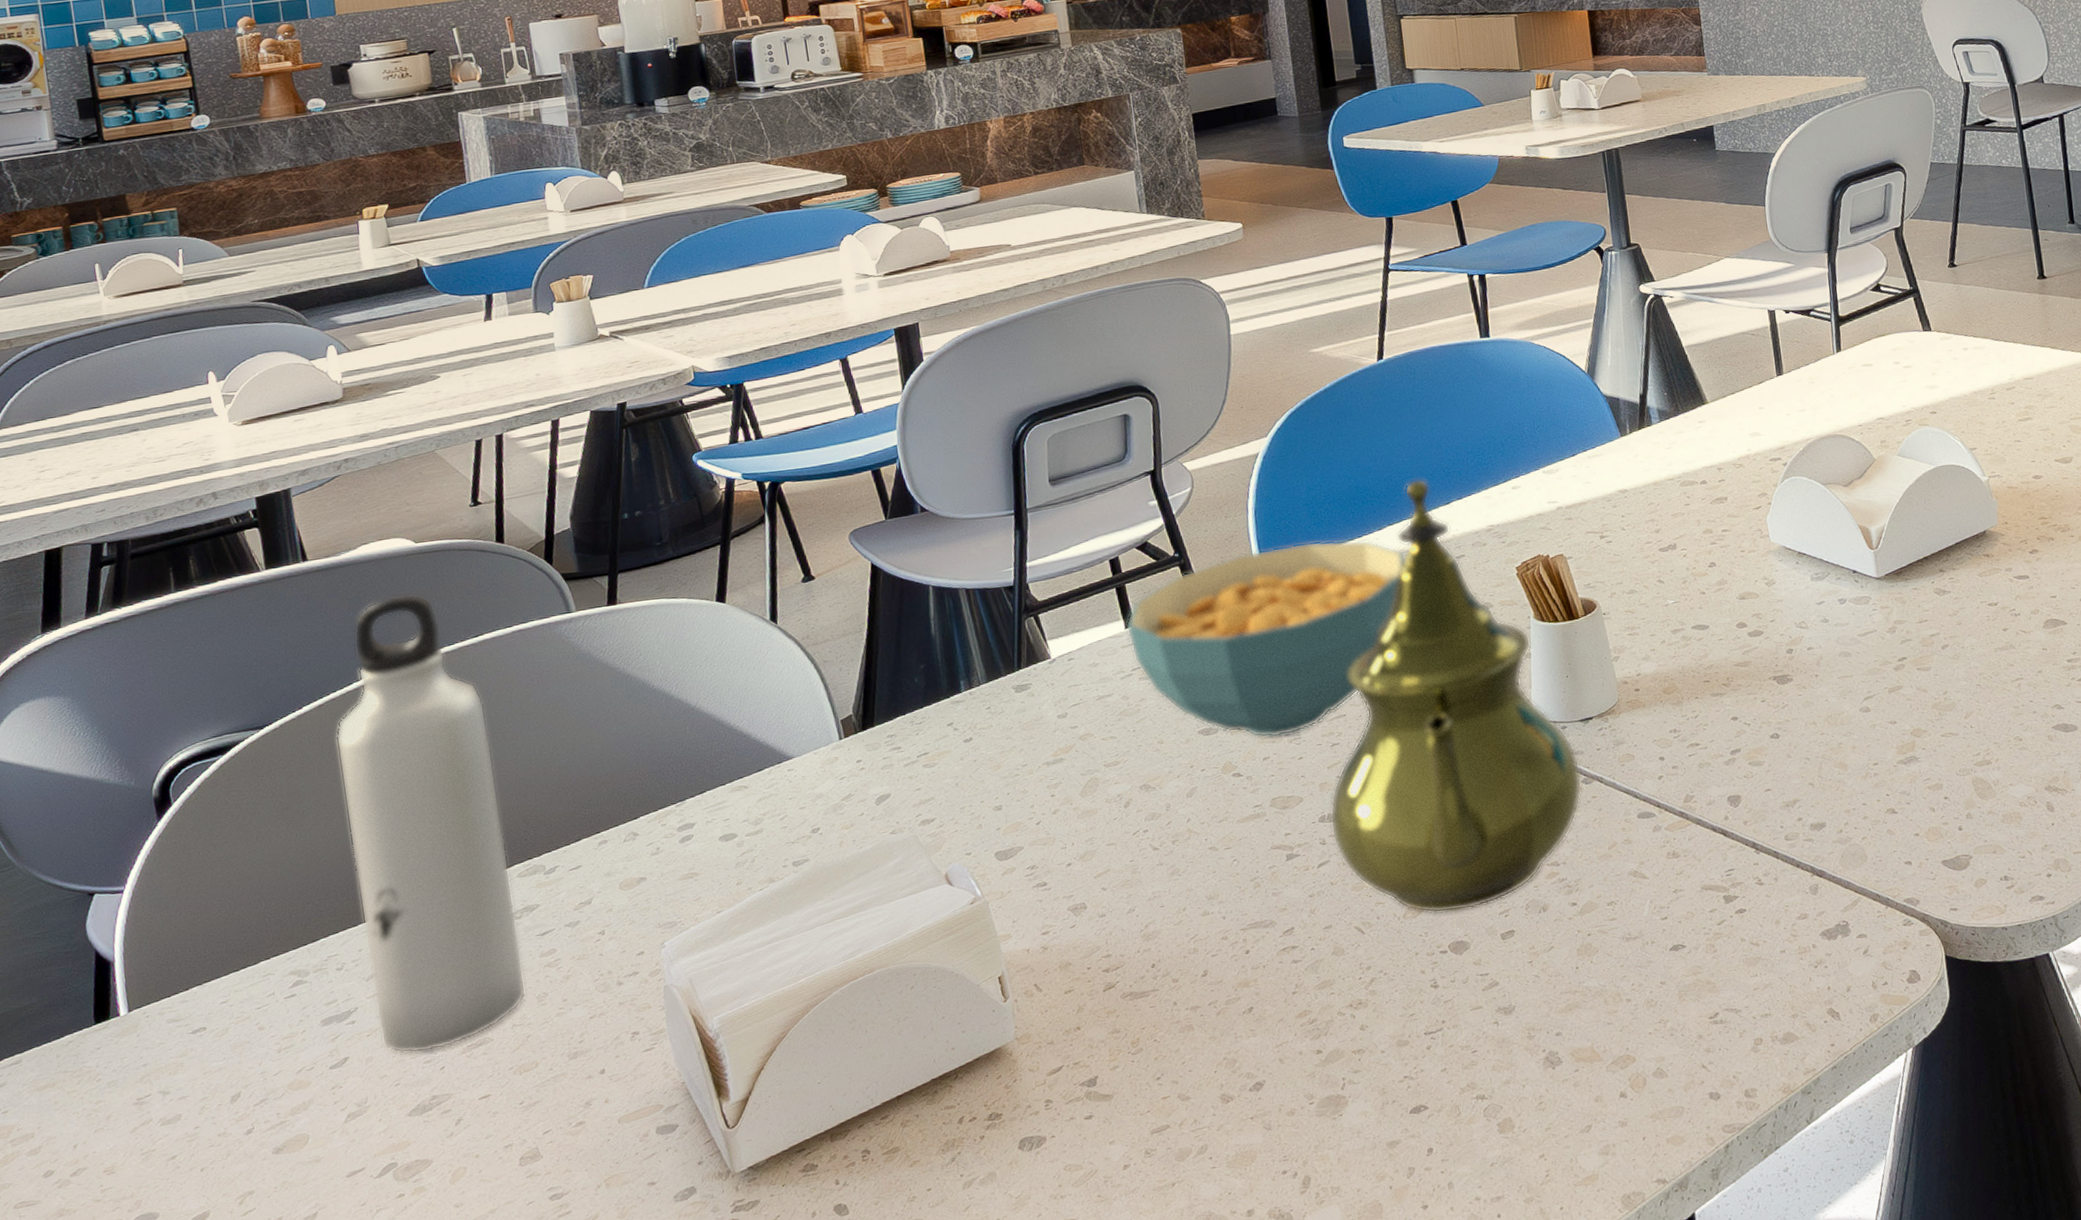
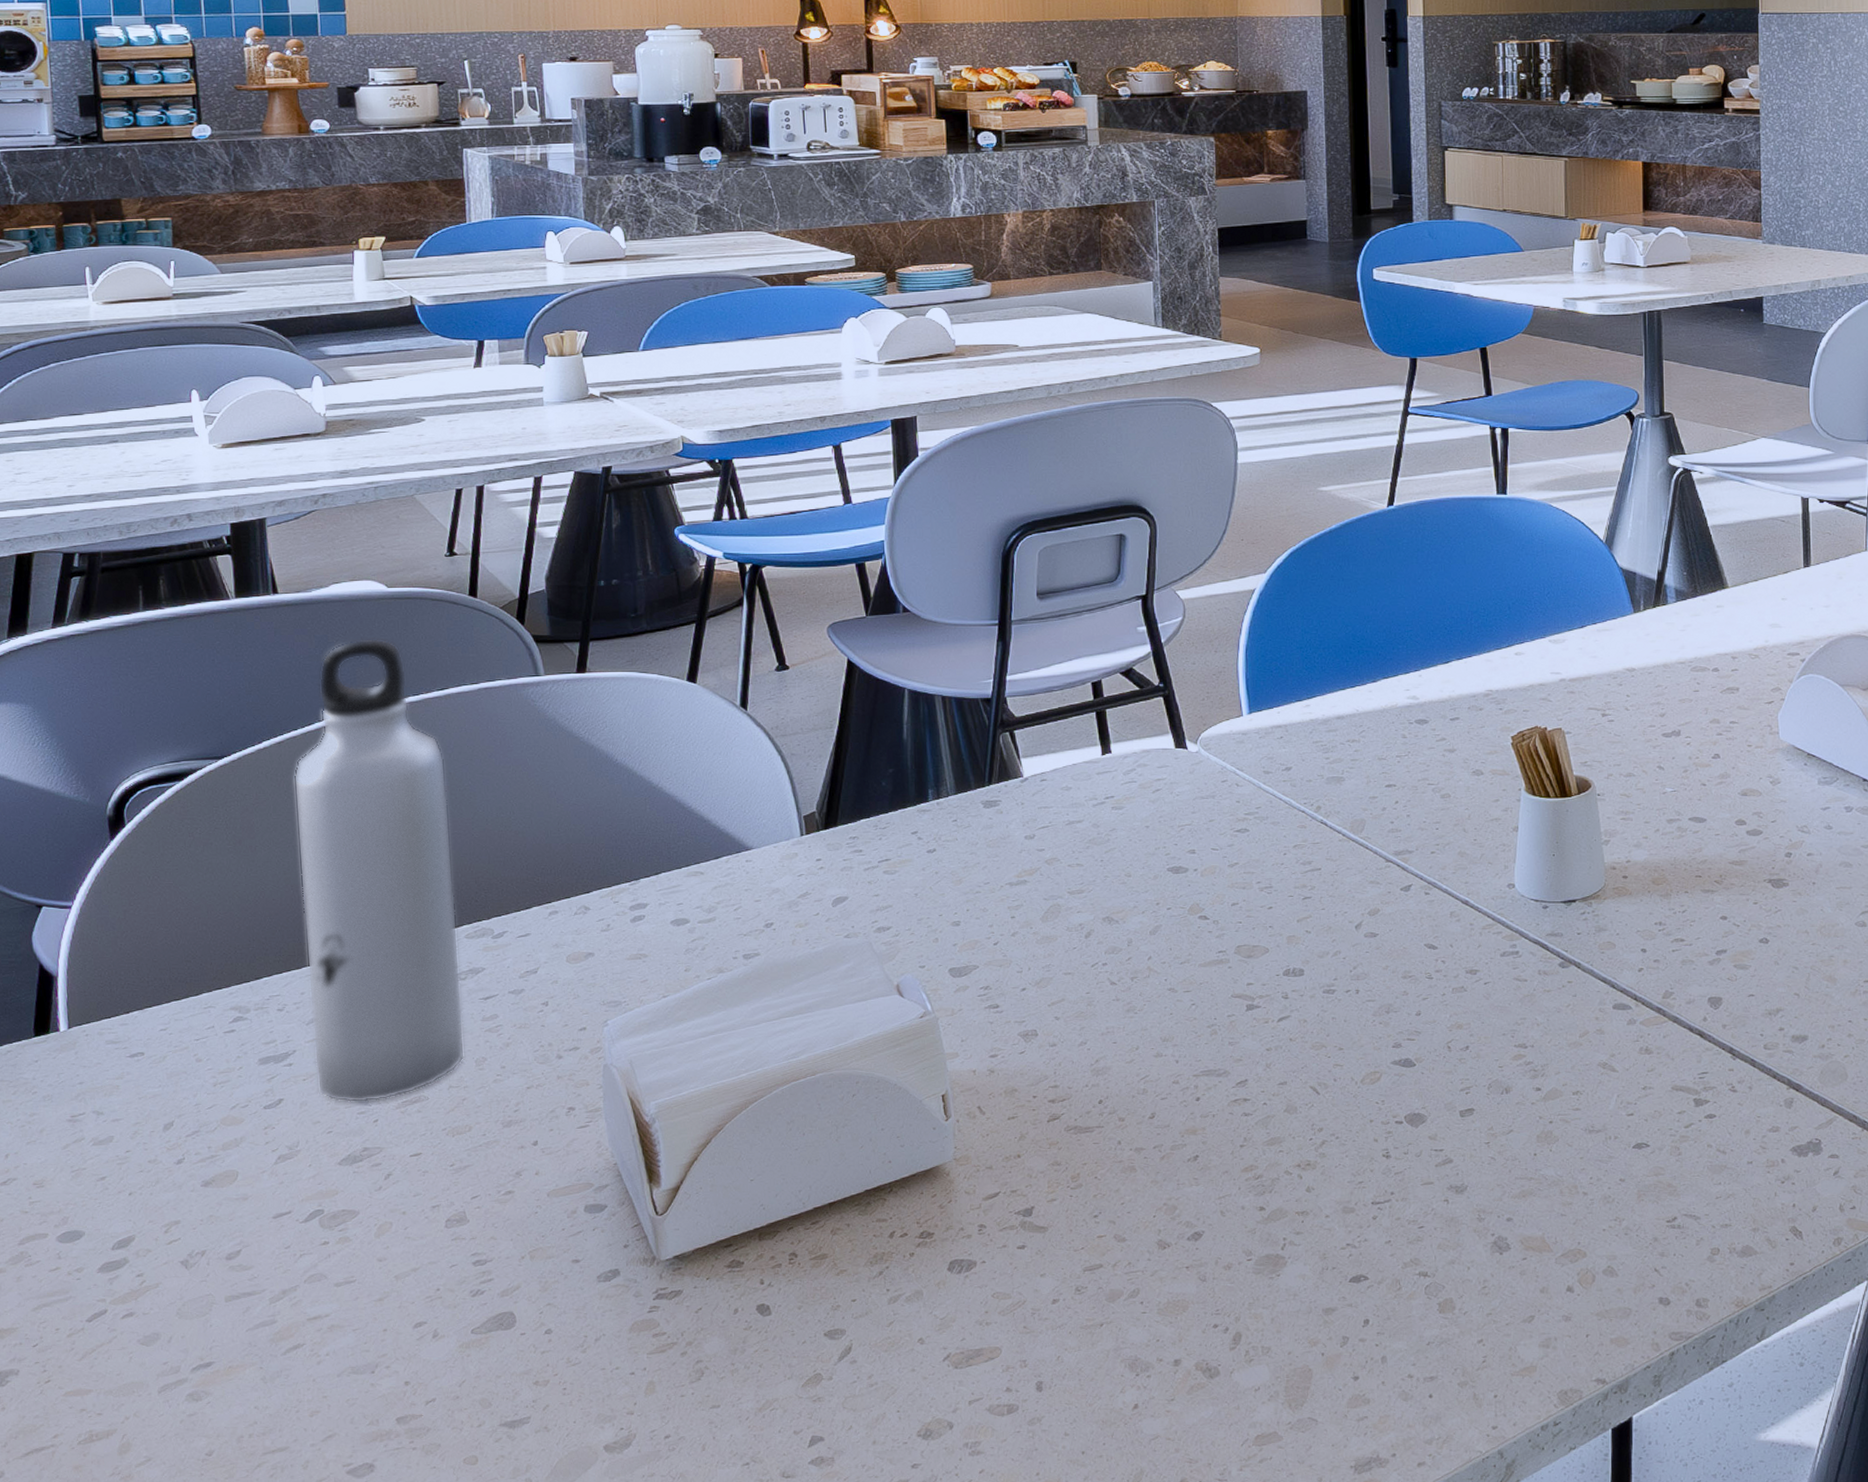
cereal bowl: present [1125,540,1406,738] -> none [1102,687,1398,884]
teapot: present [1329,478,1583,914] -> none [1294,633,1559,1082]

